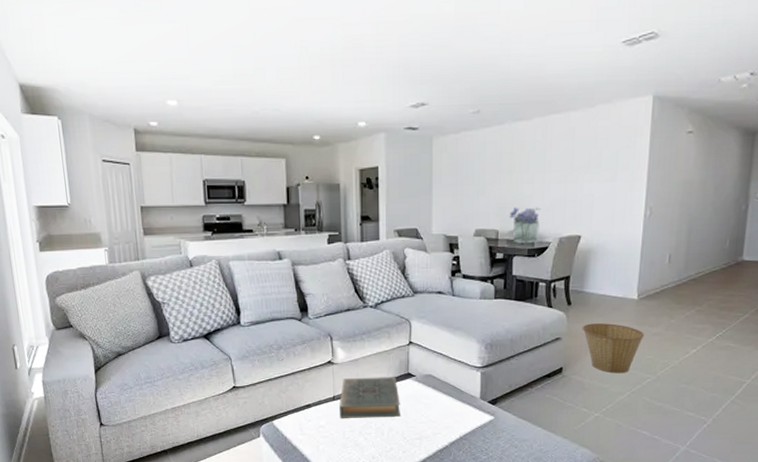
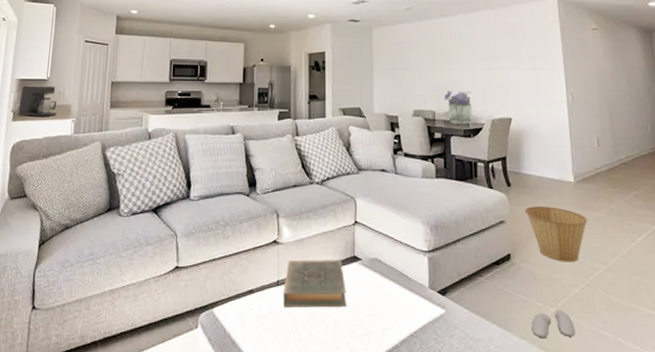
coffee maker: none [42,212,87,247] -> present [17,86,57,118]
slippers: none [575,414,616,438] -> present [531,310,576,339]

